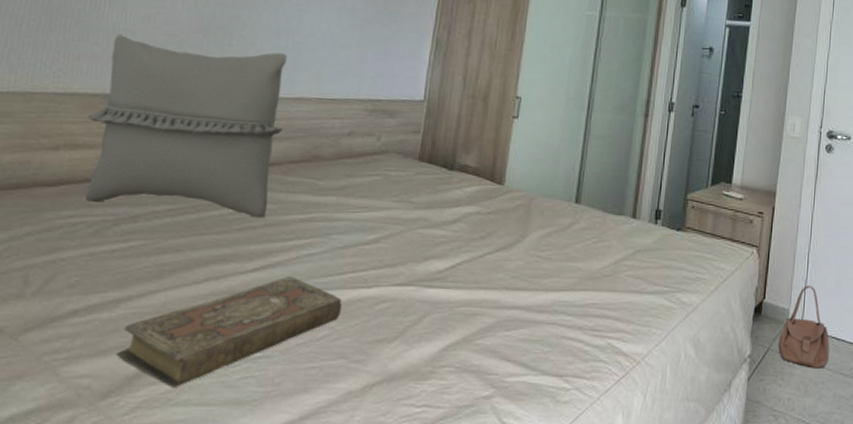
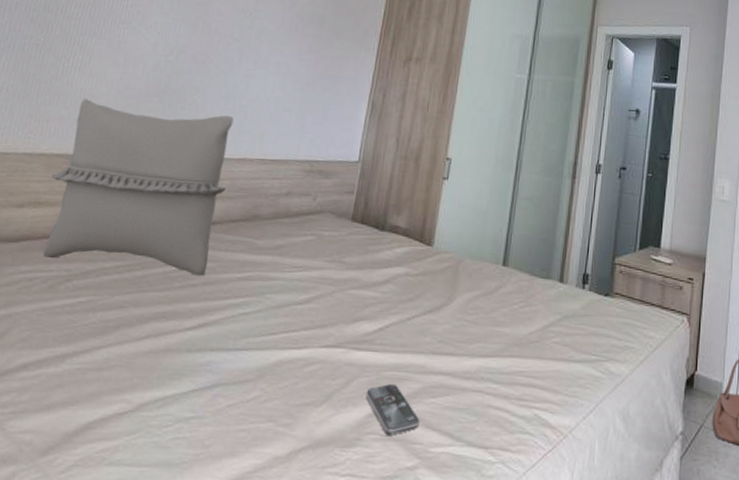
book: present [116,276,342,389] -> none [58,335,273,447]
mobile phone: none [439,318,495,368] -> present [365,383,420,435]

